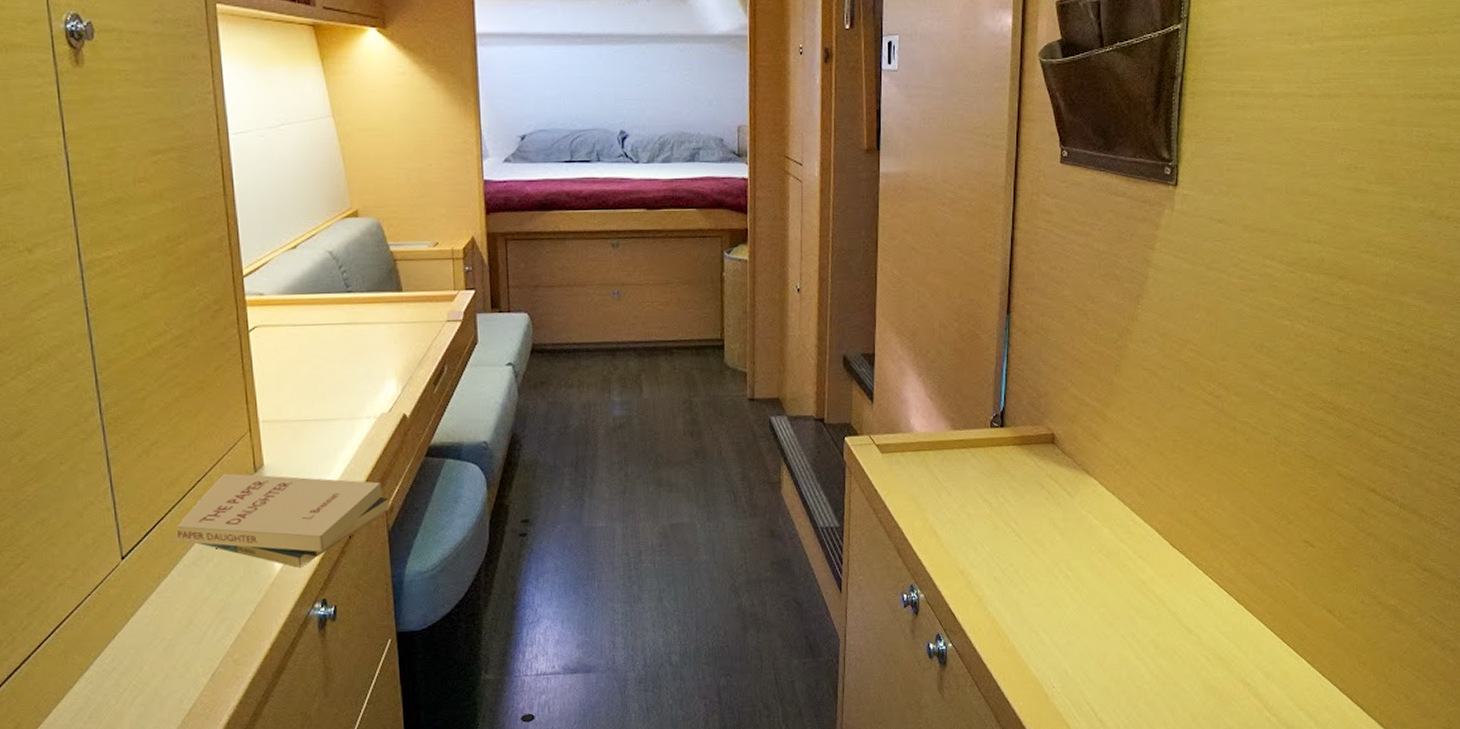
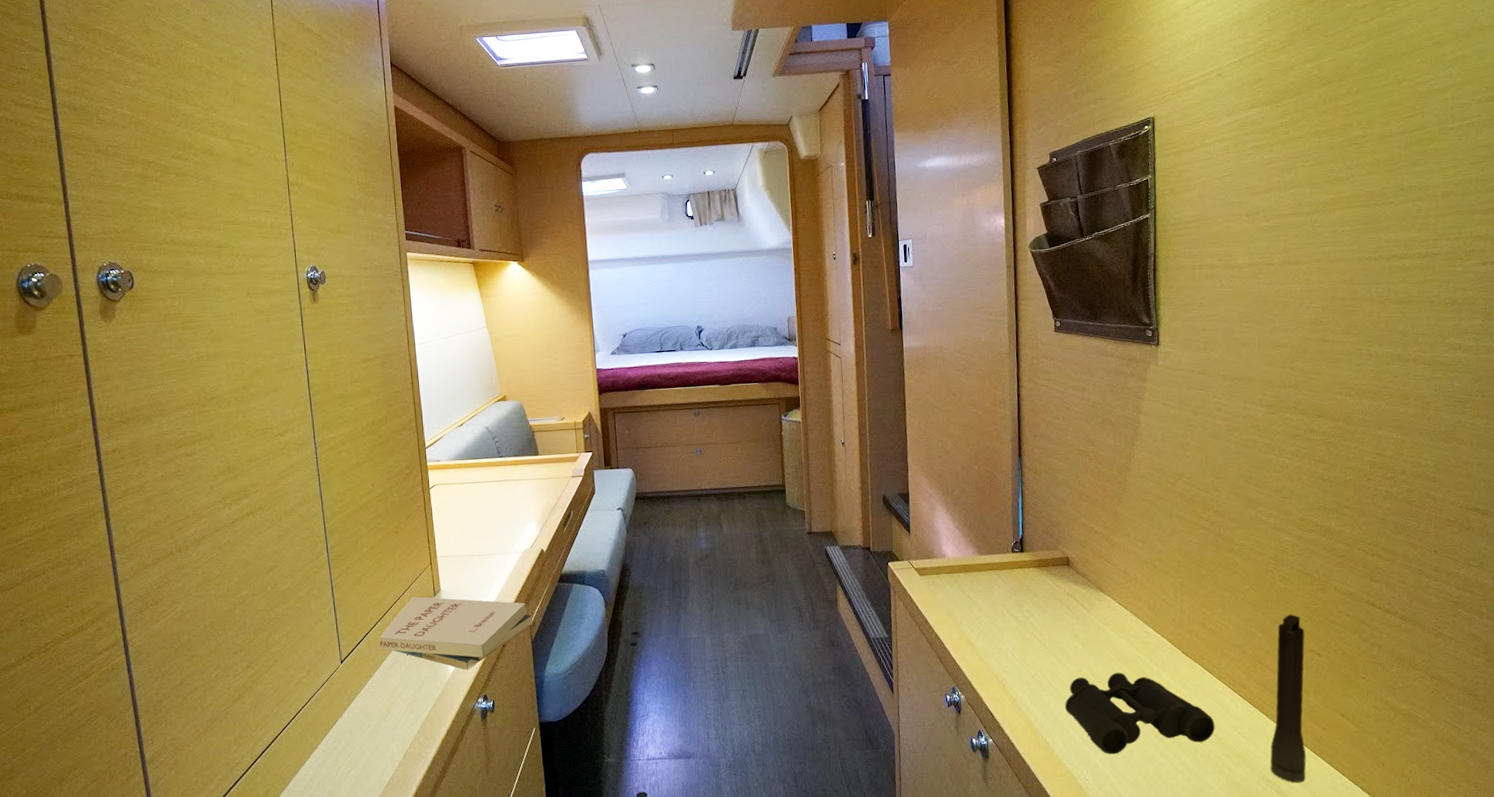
binoculars: none [1037,566,1197,659] -> present [1065,672,1215,755]
flashlight: none [1250,501,1301,686] -> present [1270,614,1307,783]

